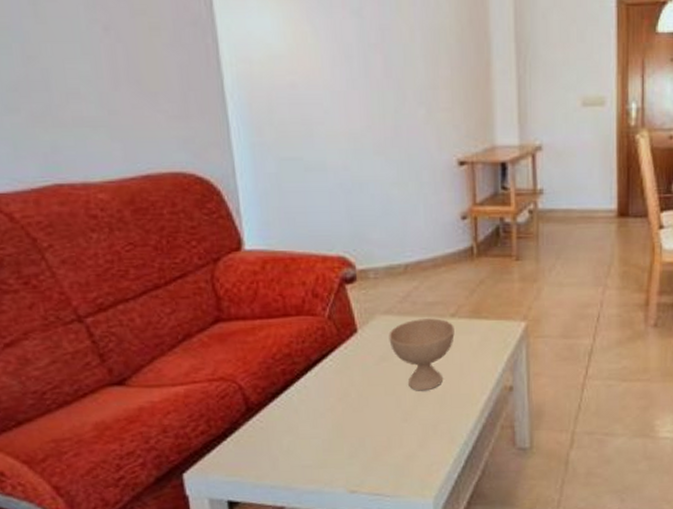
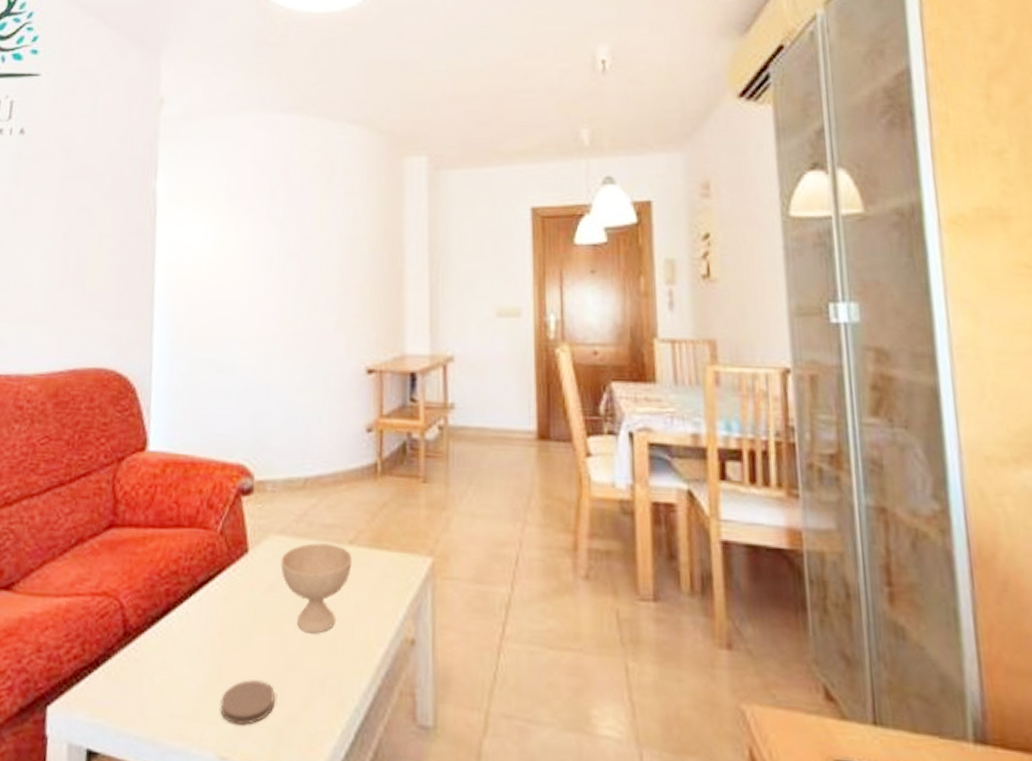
coaster: none [345,432,394,466] -> present [220,679,275,725]

